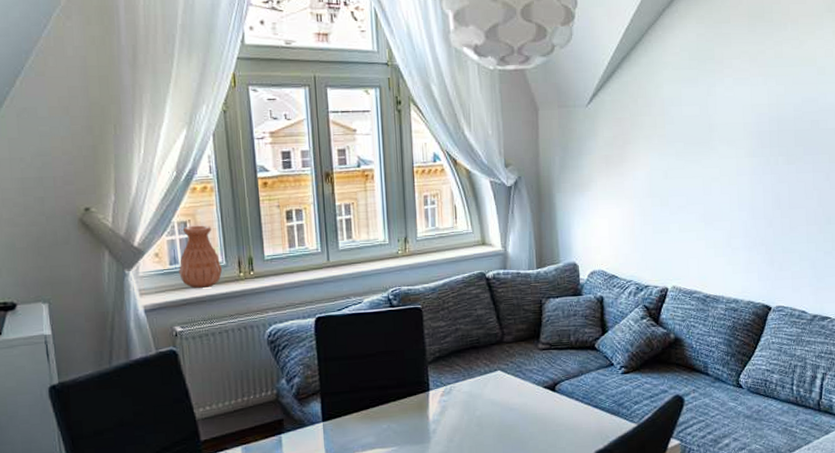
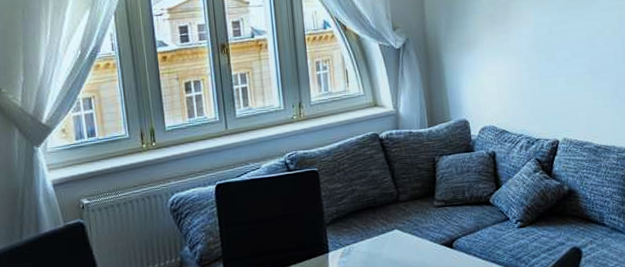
vase: present [179,225,223,289] -> none [84,100,126,162]

